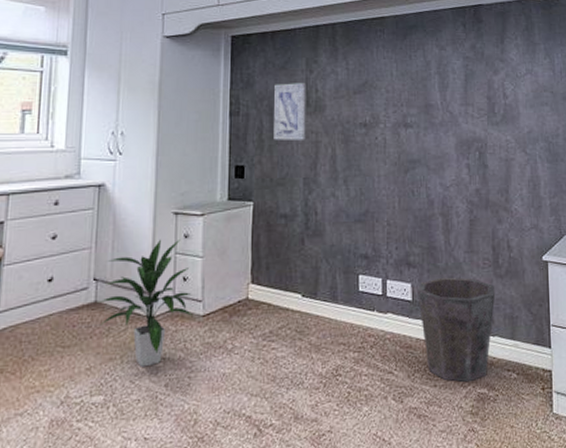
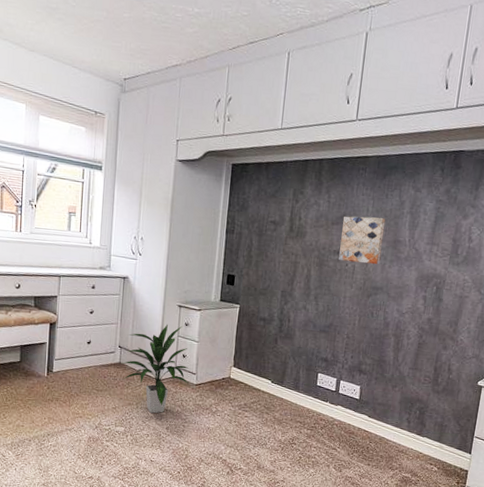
wall art: present [274,83,306,140] -> none [260,209,292,260]
wall art: none [366,81,413,135] -> present [339,216,386,265]
waste bin: present [418,277,496,383] -> none [364,385,431,467]

